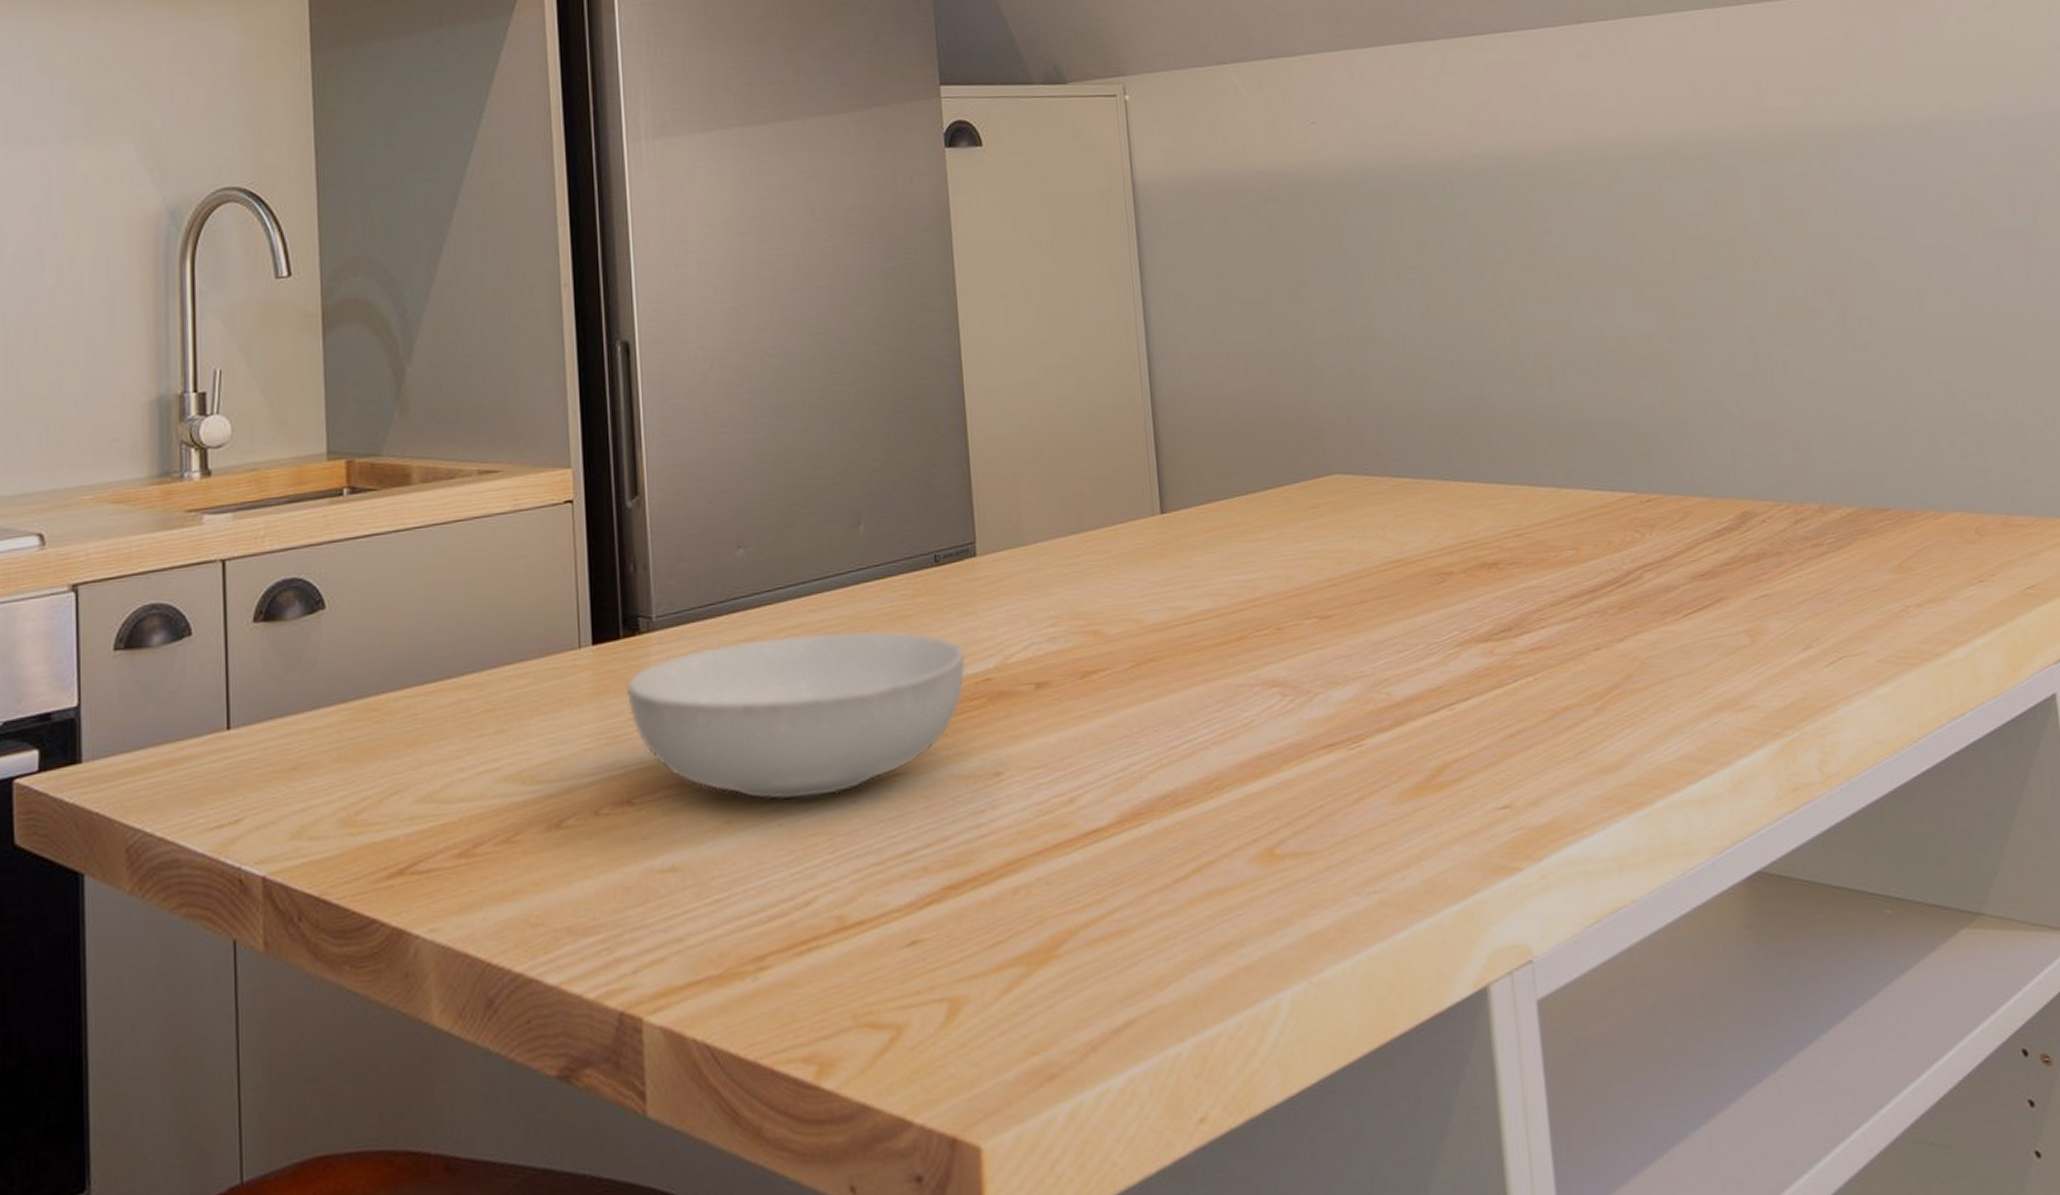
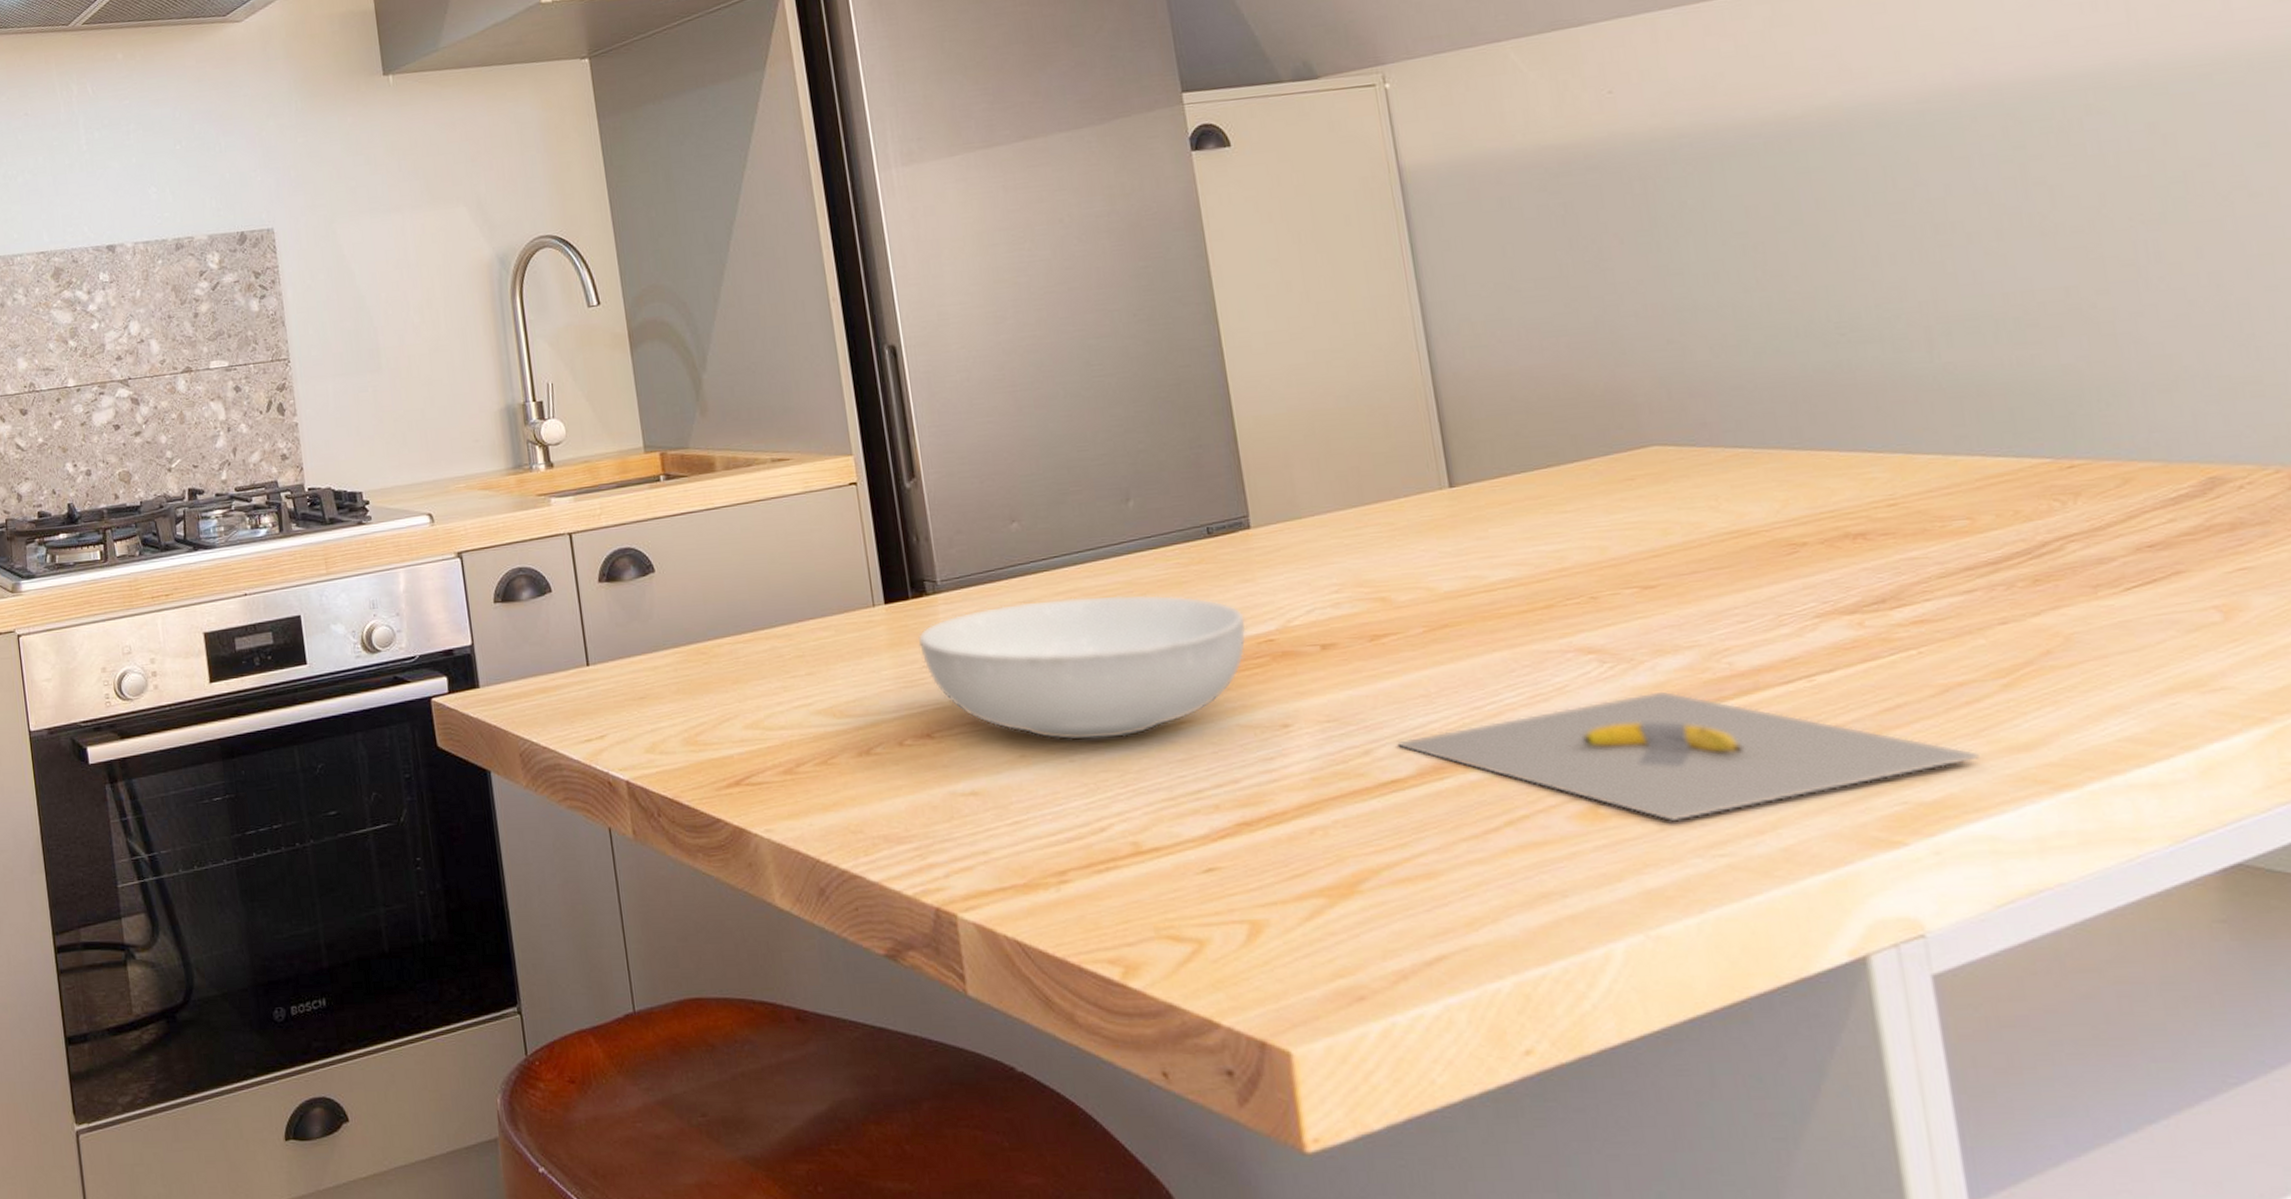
banana: none [1100,723,1578,860] -> present [1397,691,1980,822]

